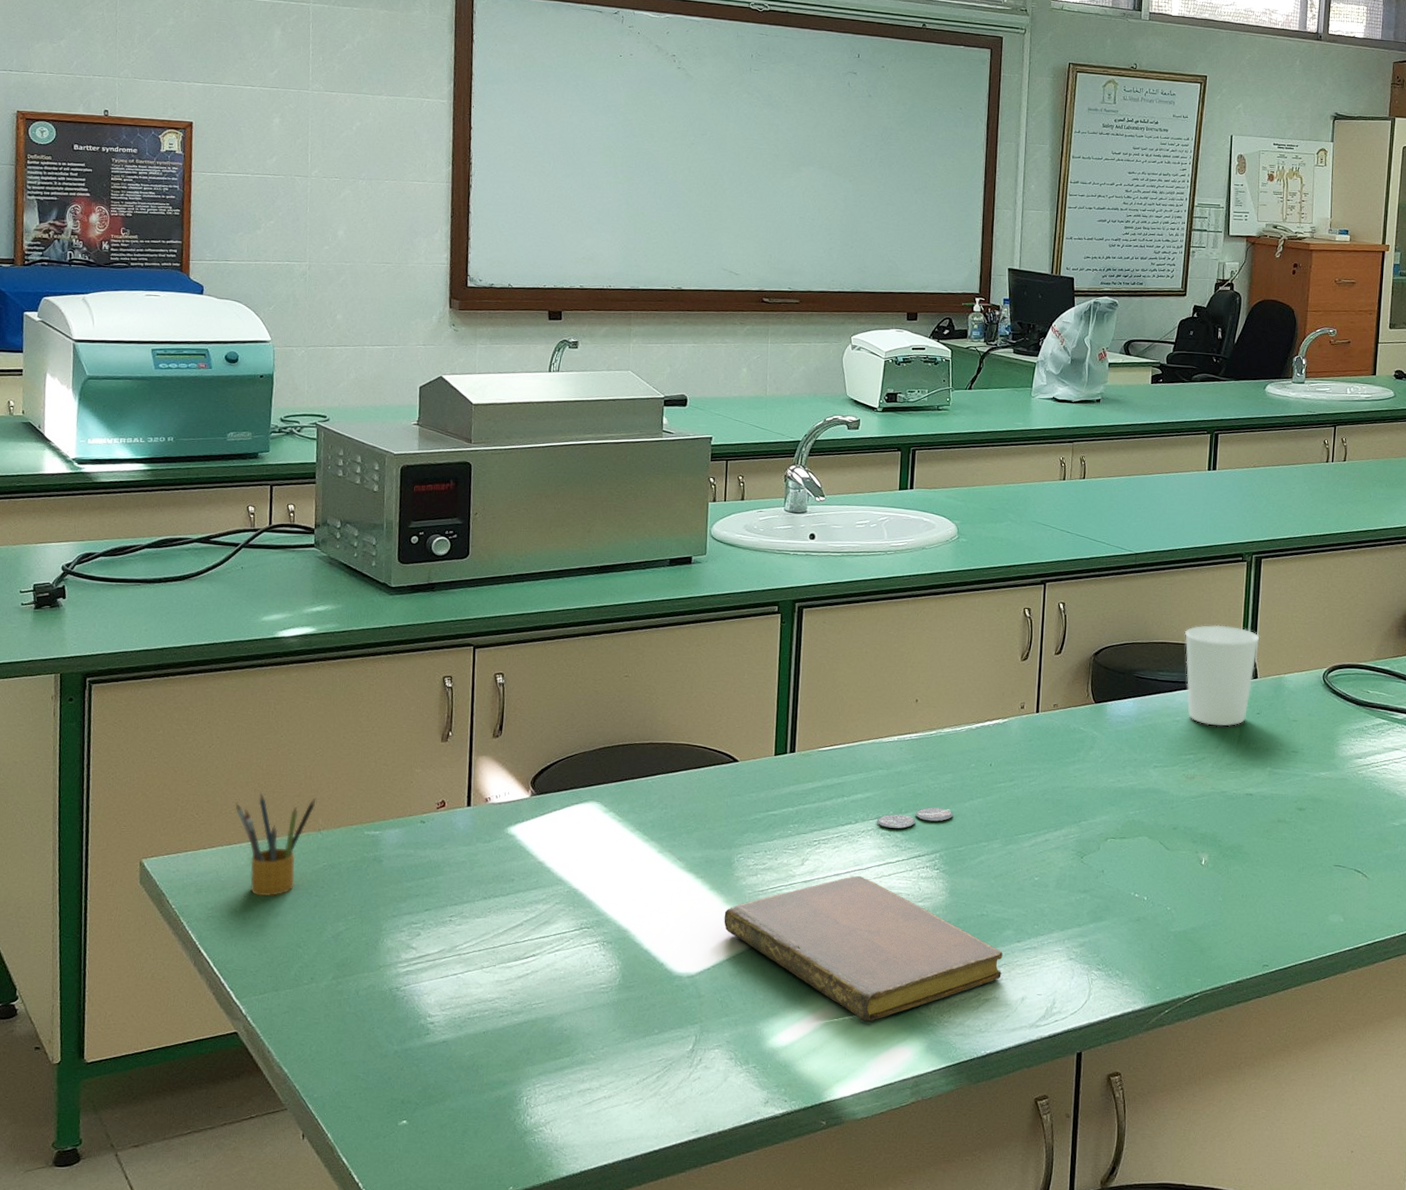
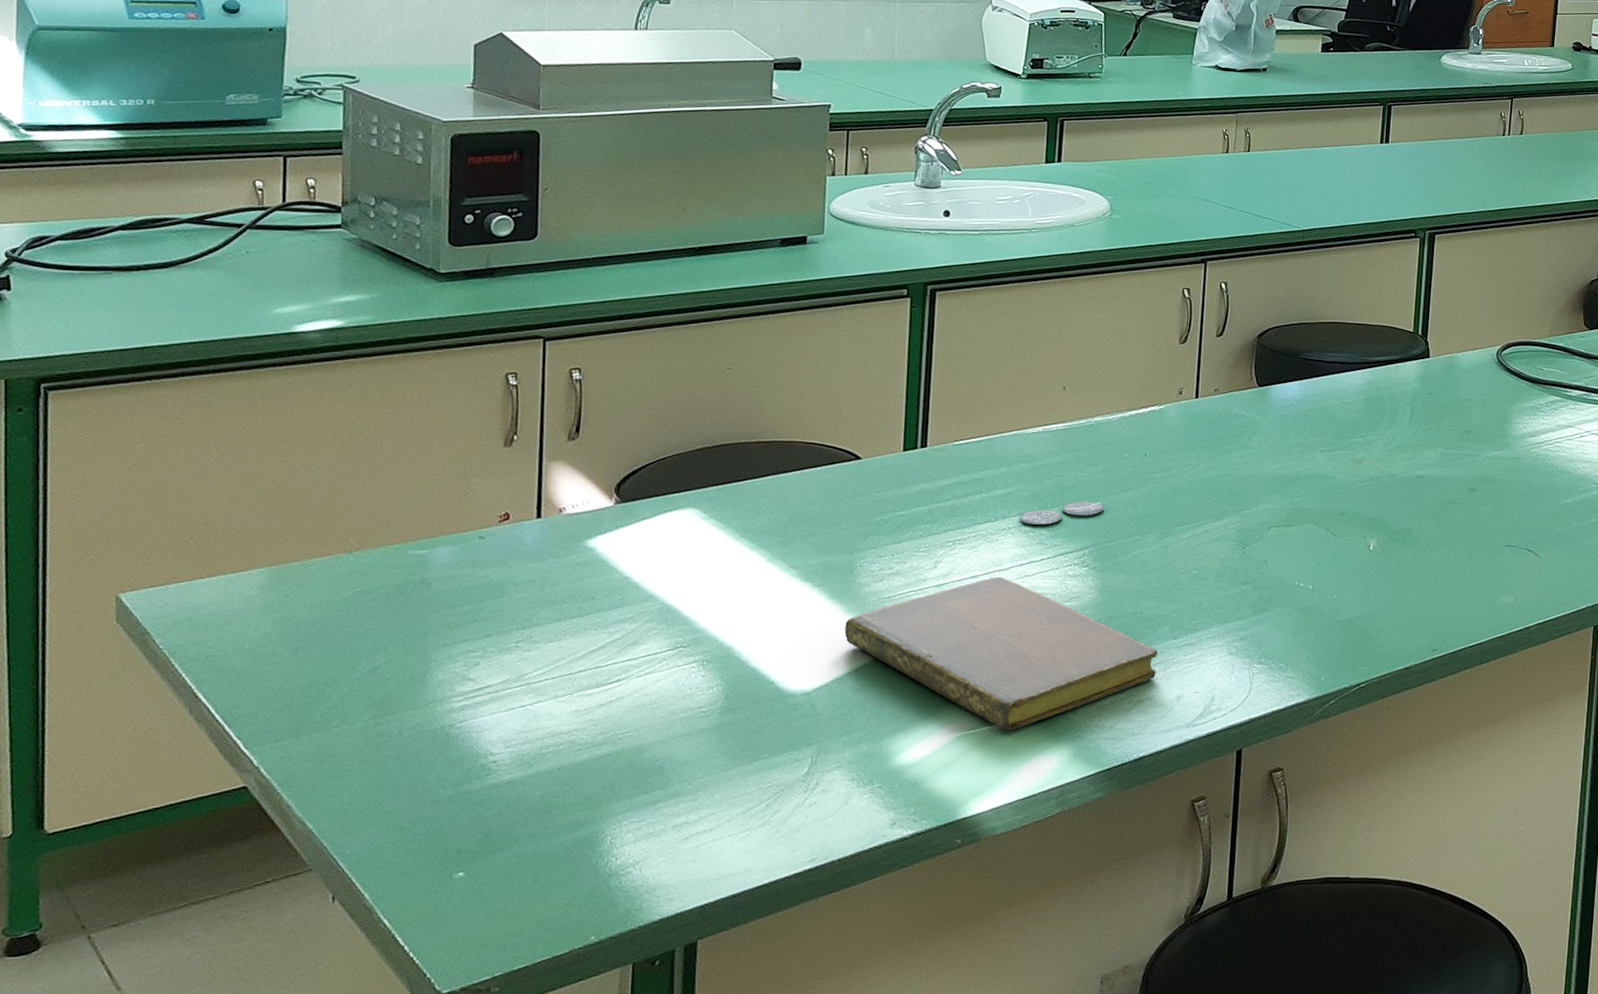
pencil box: present [235,792,317,897] -> none [241,511,347,630]
paper cup: present [1185,624,1260,727] -> none [1354,303,1432,408]

